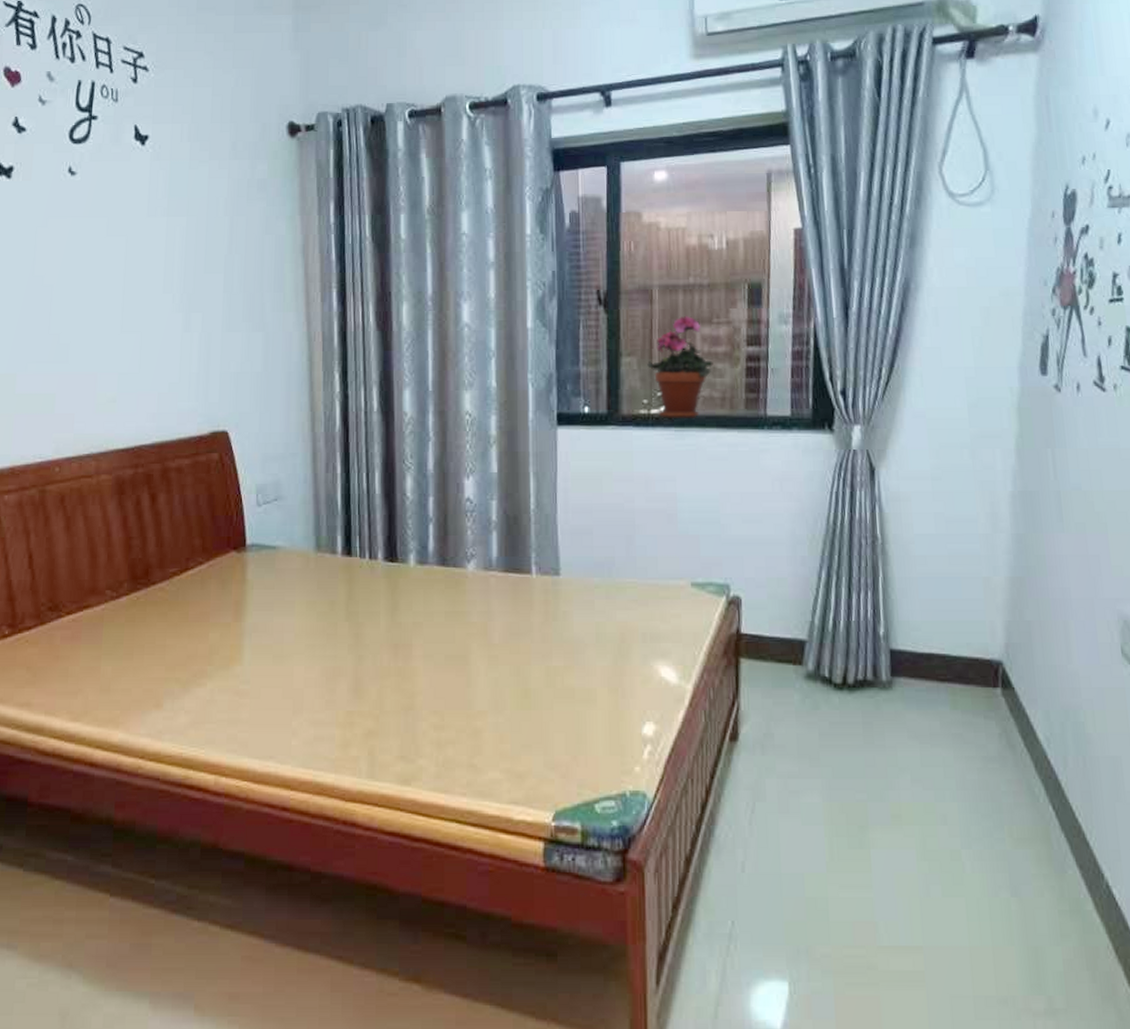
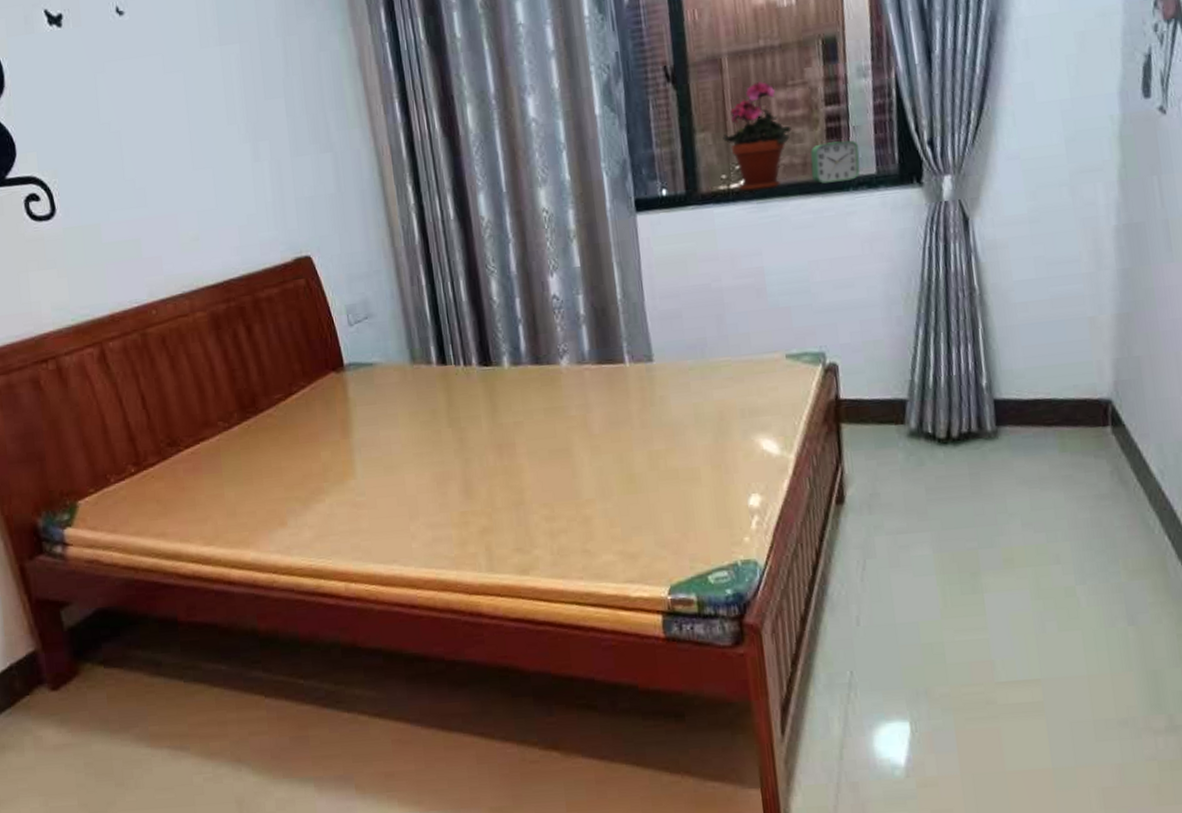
alarm clock: none [729,381,776,419] -> present [810,140,861,184]

